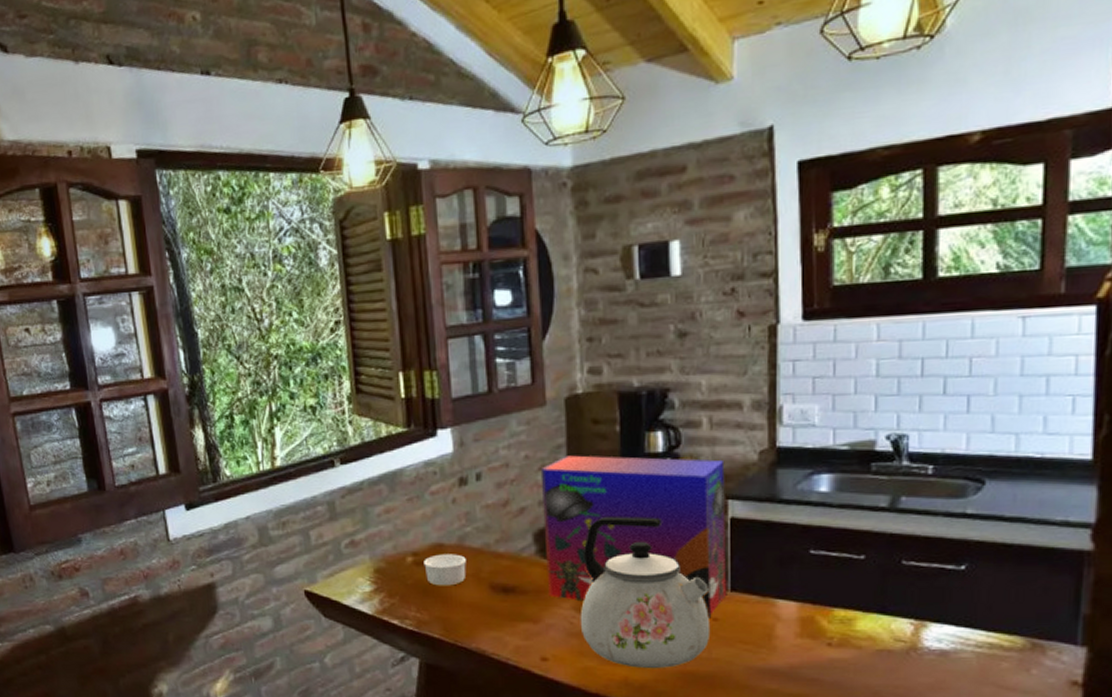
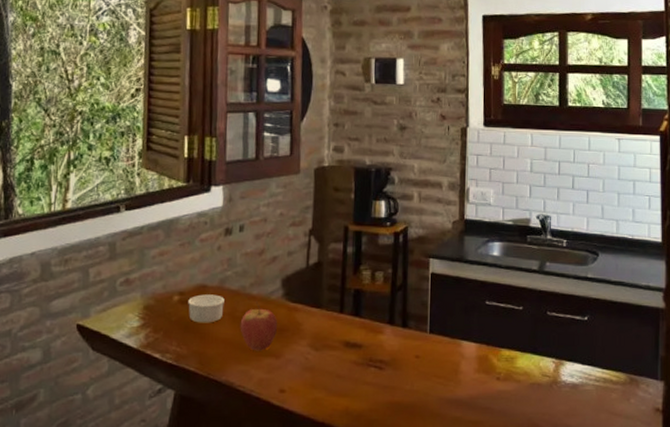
fruit: none [487,560,533,616] -> present [240,302,278,351]
cereal box: present [540,455,727,619] -> none [289,215,429,356]
kettle: present [581,515,711,669] -> none [314,267,414,400]

